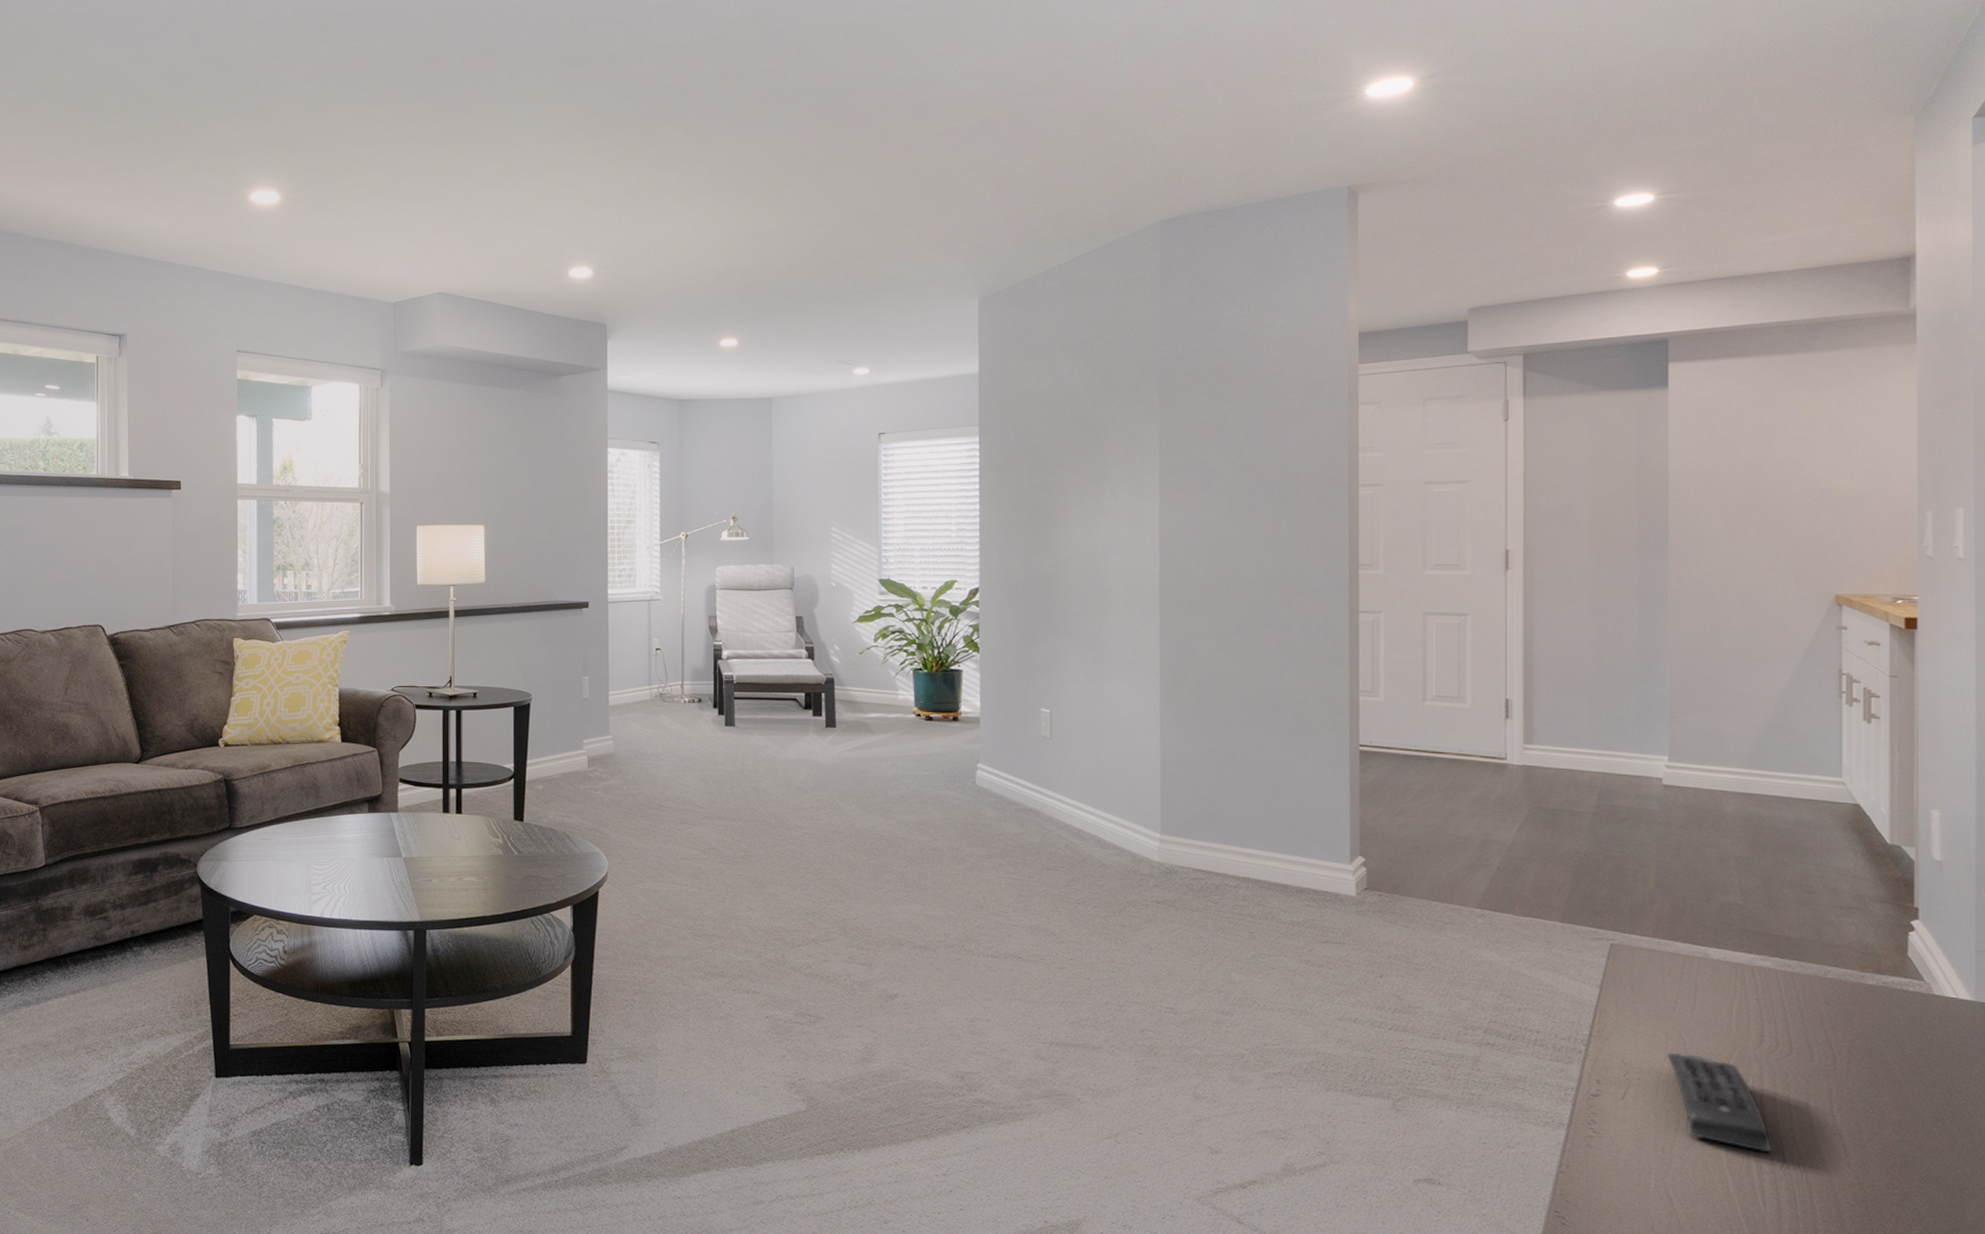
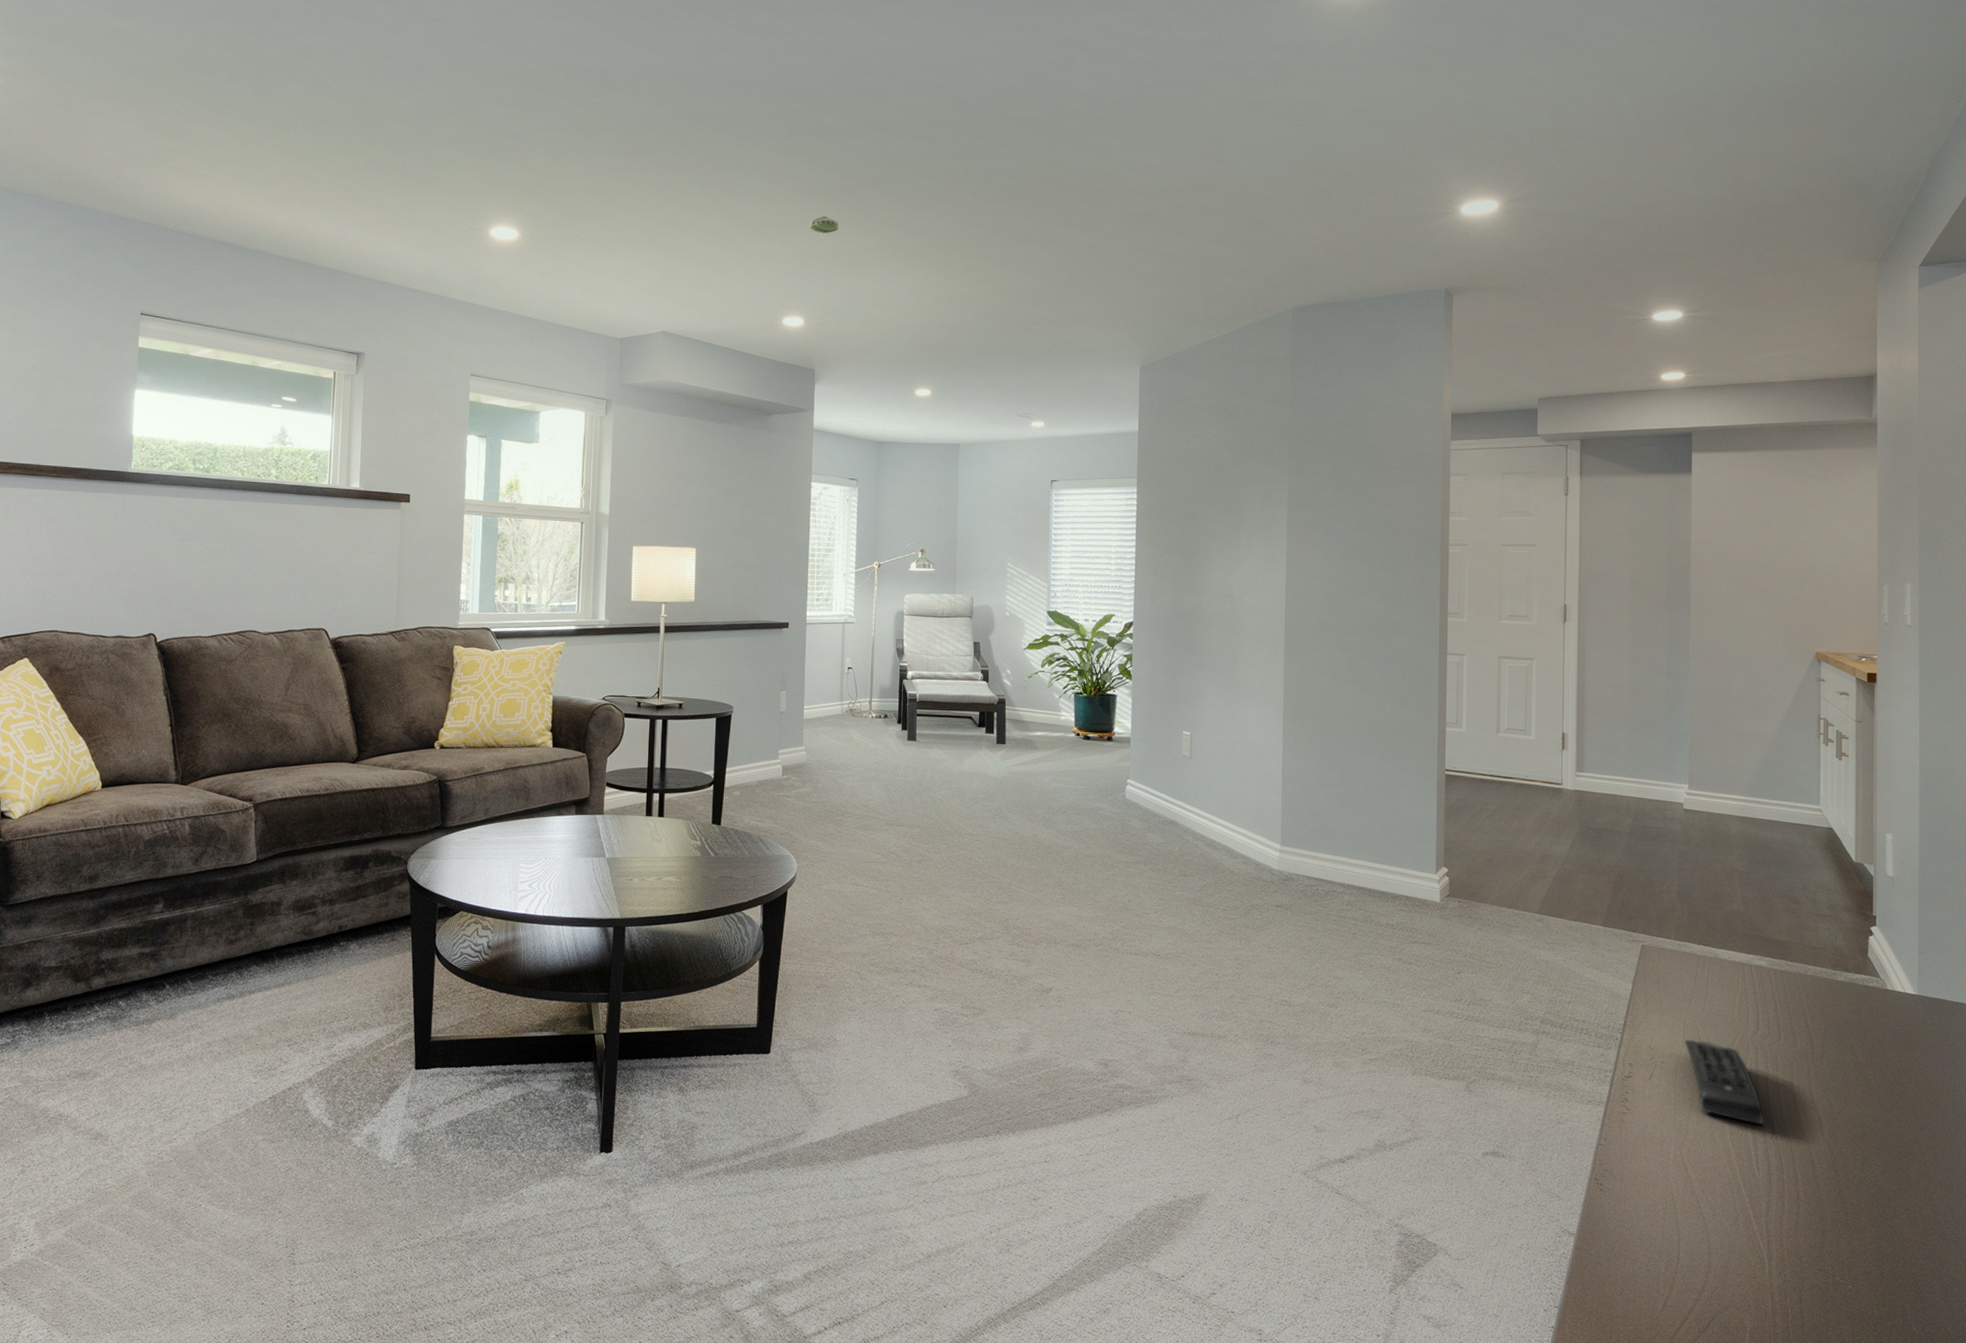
smoke detector: none [594,154,628,174] -> present [809,216,839,234]

